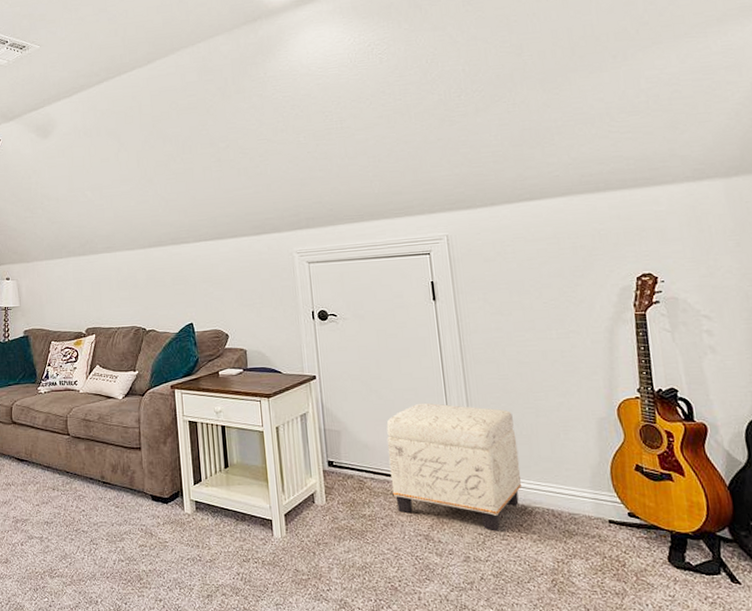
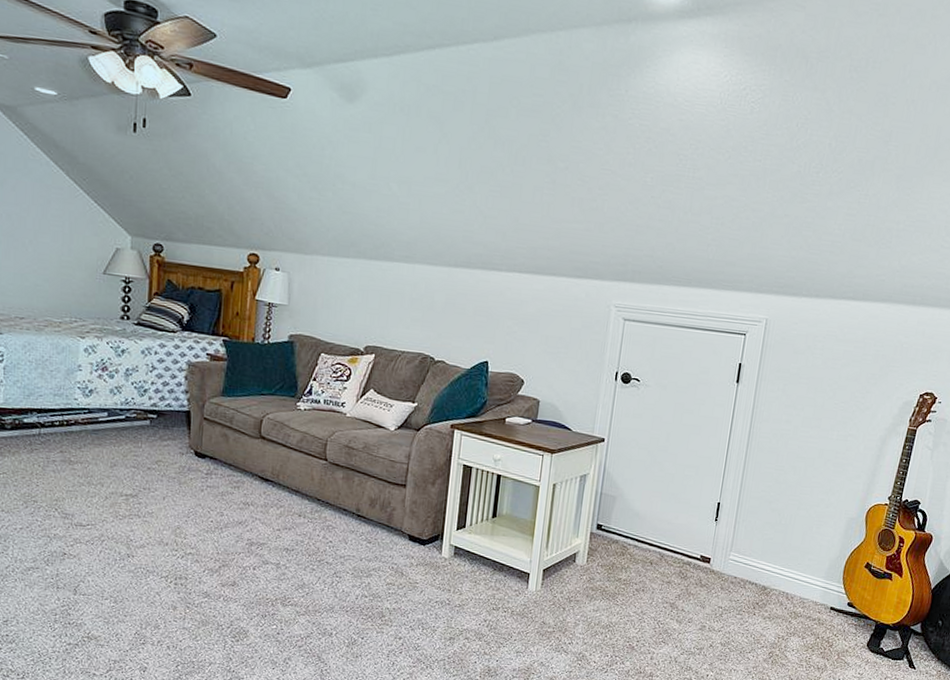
ottoman: present [386,402,521,532] -> none [651,481,778,607]

